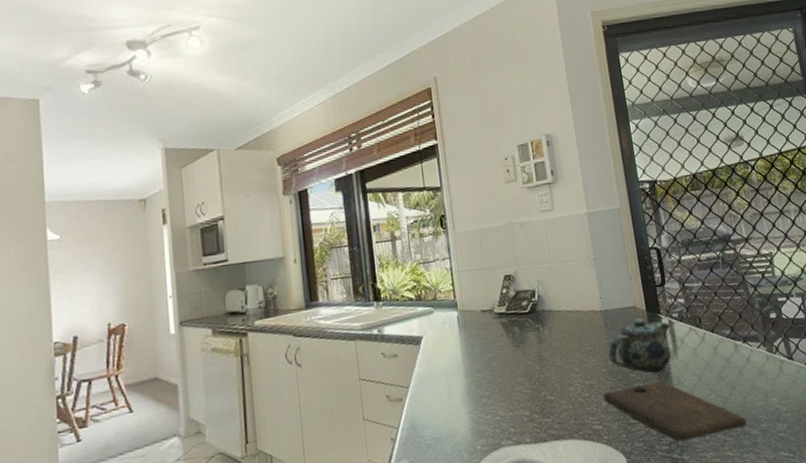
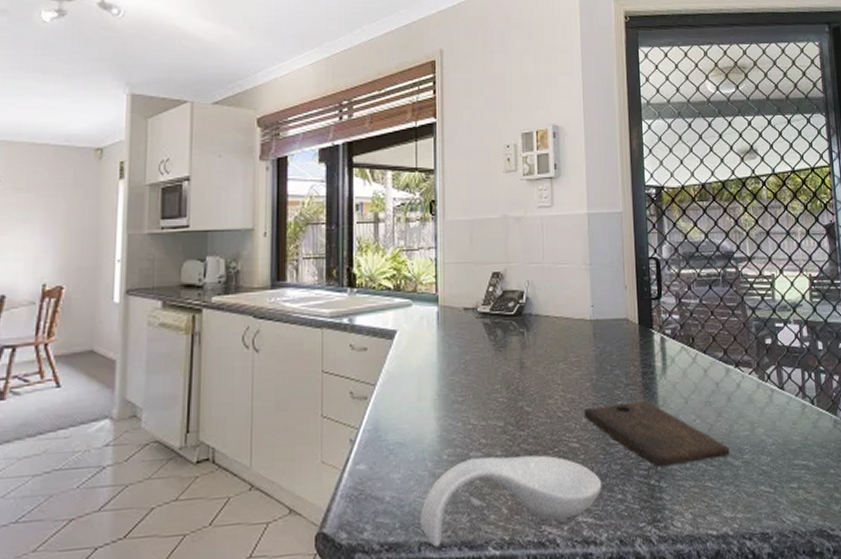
teapot: present [608,318,672,374] -> none [594,331,662,392]

